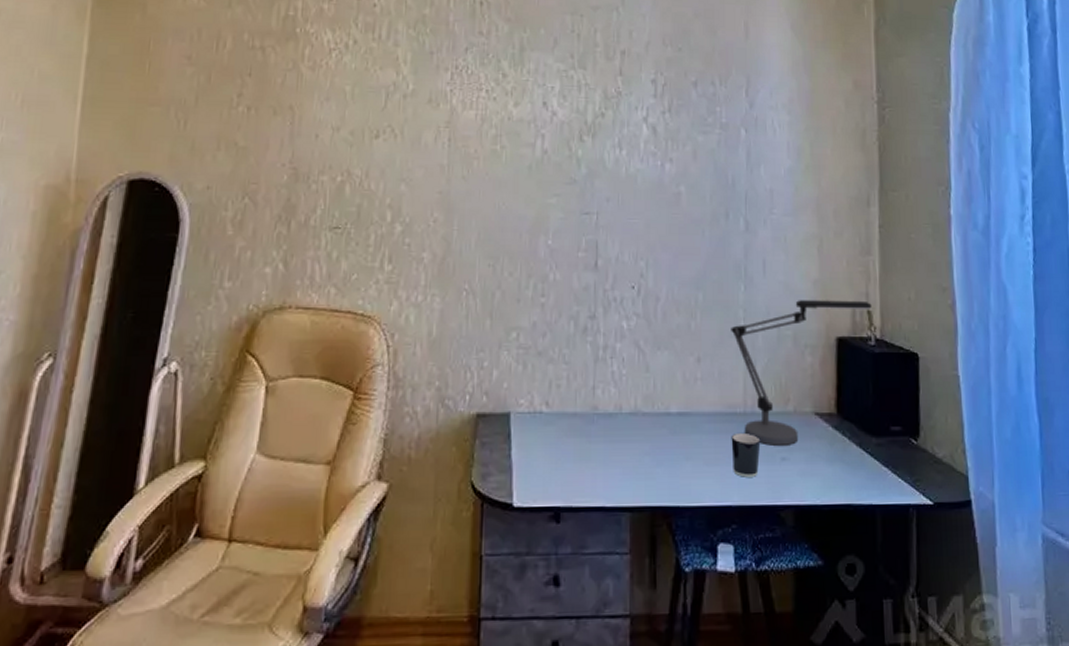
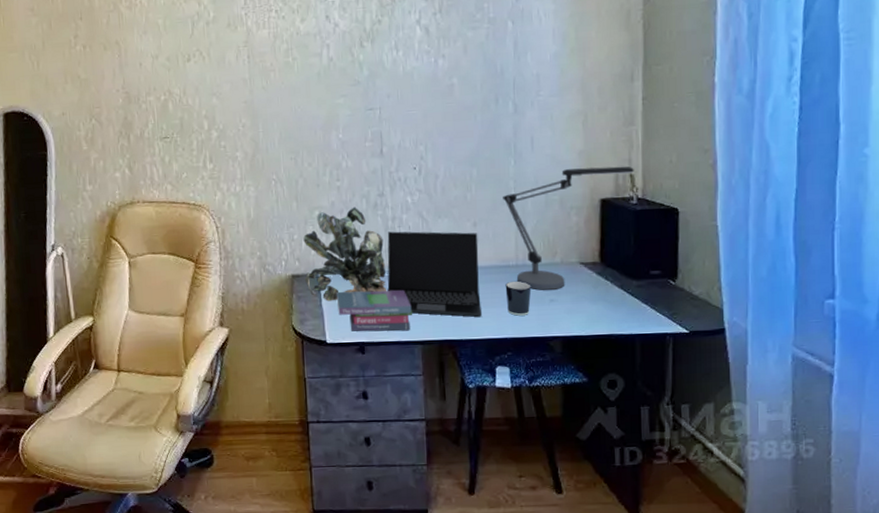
plant: none [492,330,593,451] -> present [303,207,387,302]
books: none [529,438,621,494] -> present [336,290,412,332]
laptop: none [593,363,703,477] -> present [387,231,482,317]

